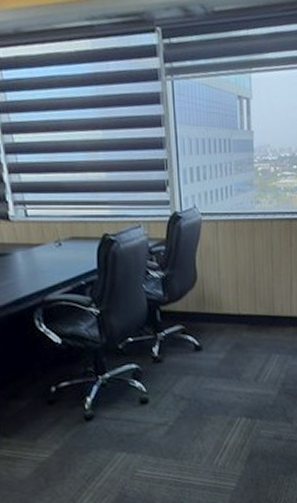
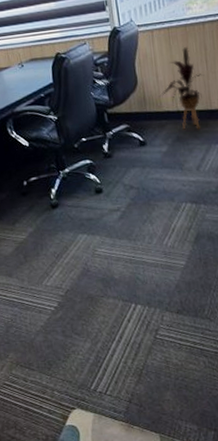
house plant: none [220,244,269,336] -> present [159,47,205,130]

